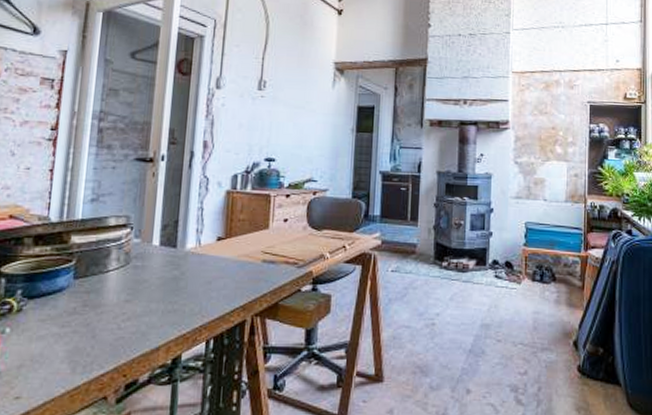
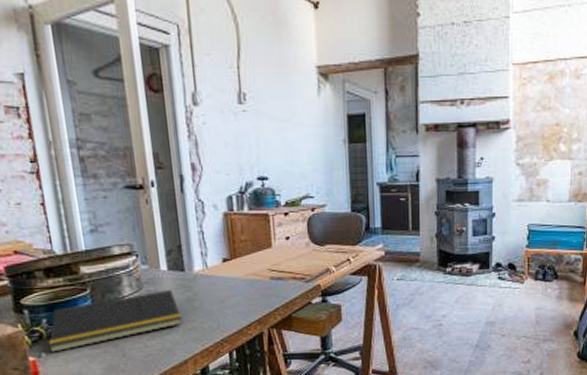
notepad: none [15,267,164,329] -> present [47,290,183,353]

